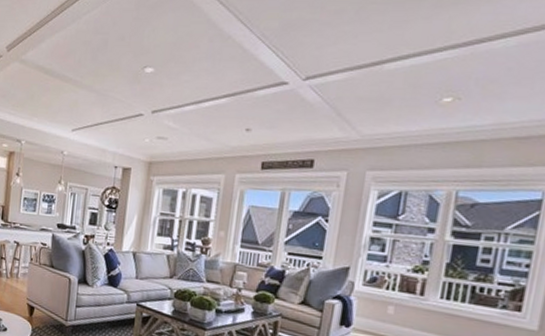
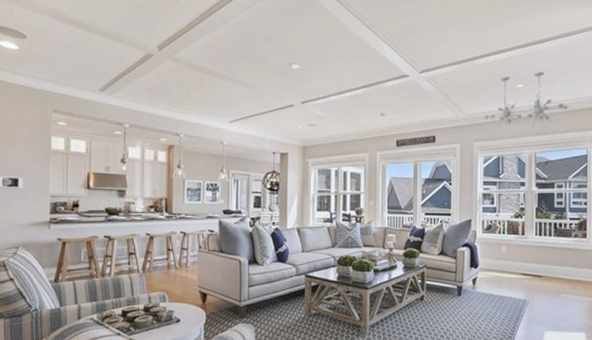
chandelier: none [385,80,523,156] -> present [483,71,569,127]

